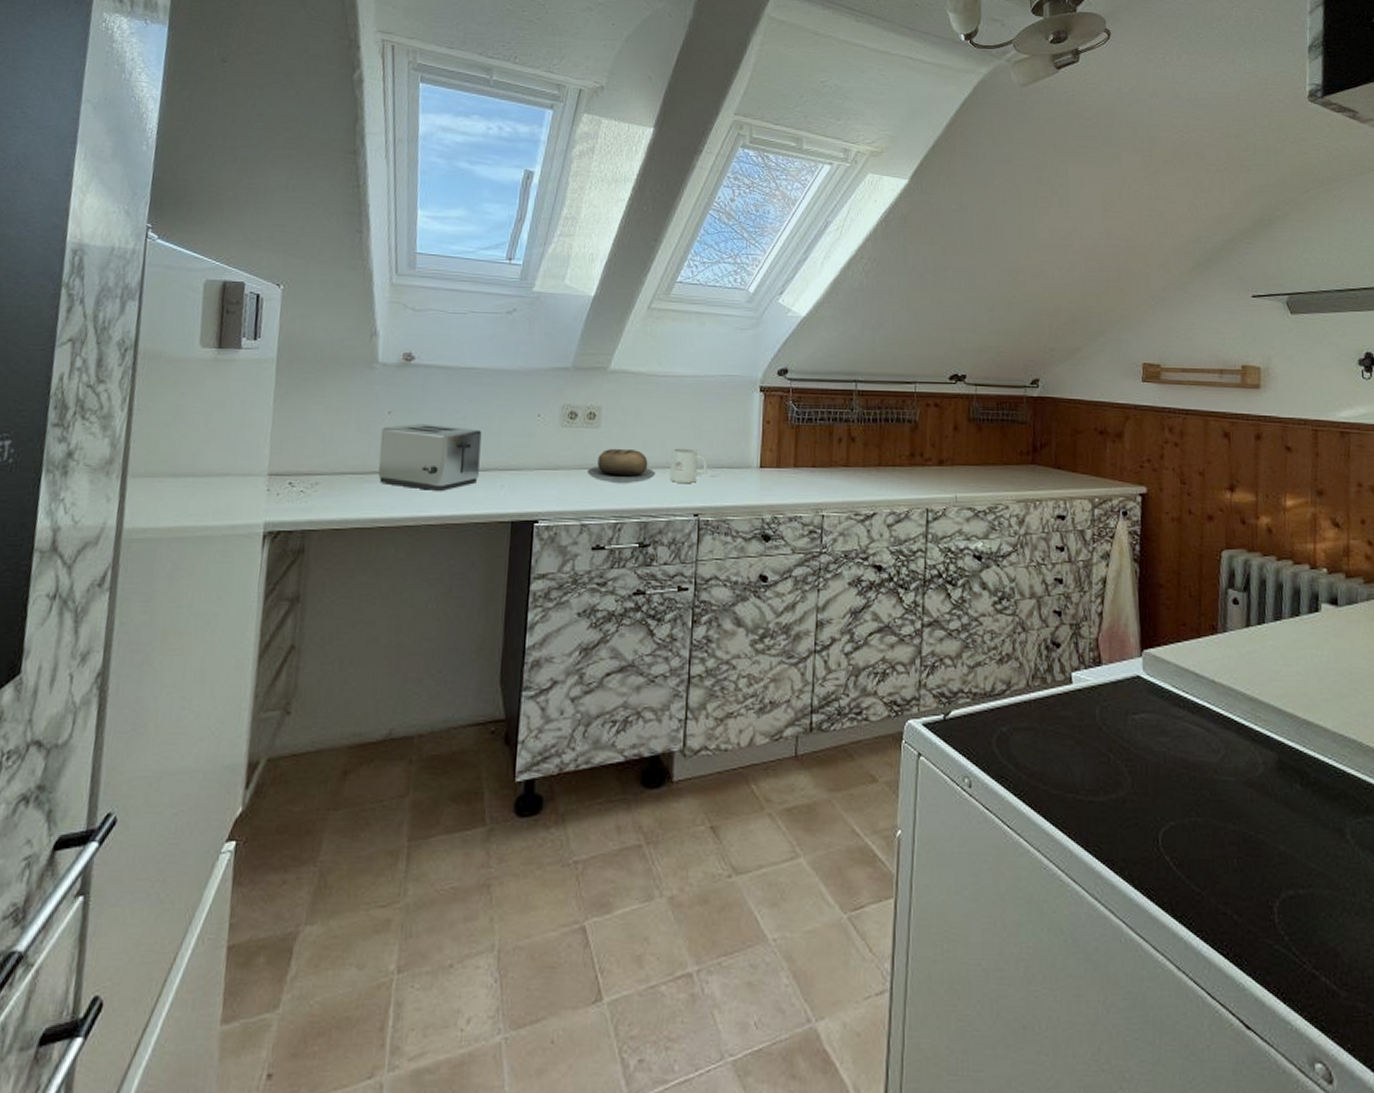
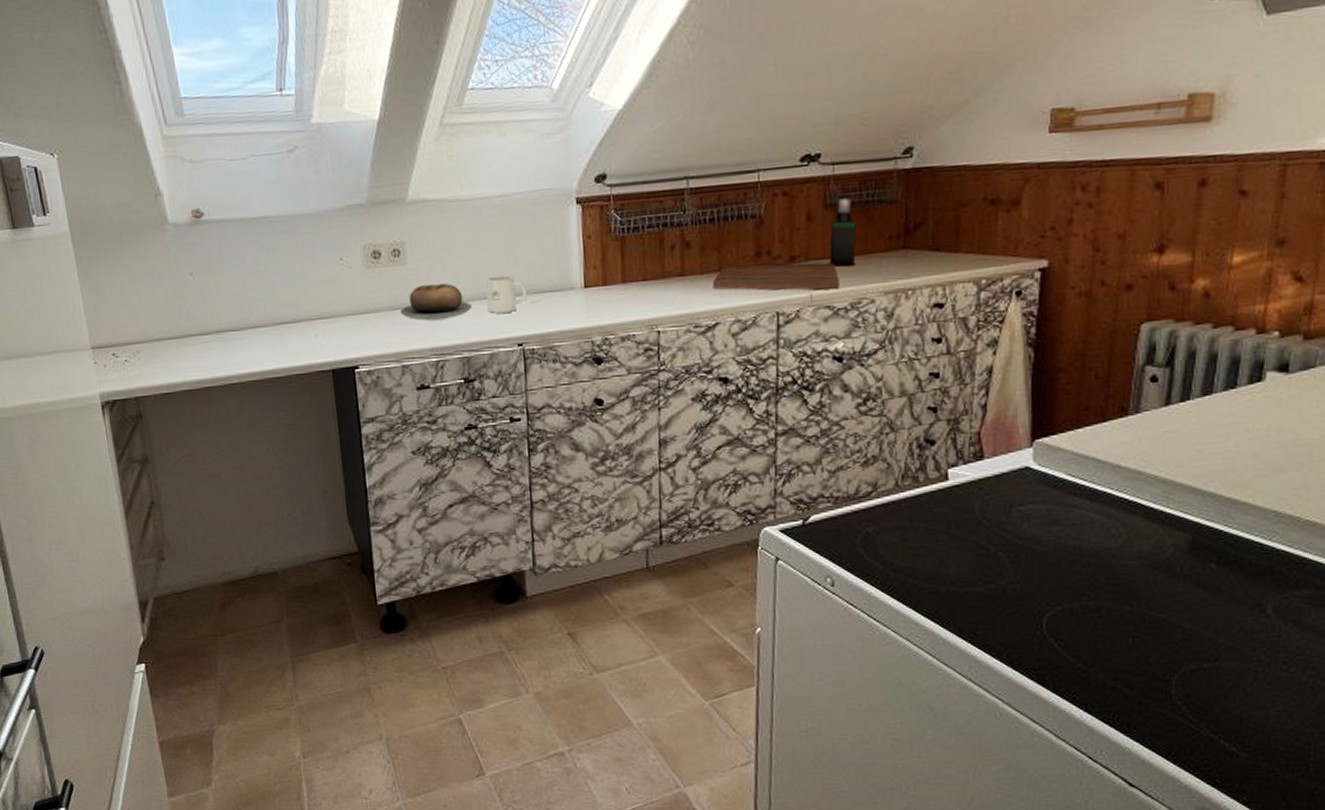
toaster: present [378,423,482,492] -> none [187,280,292,348]
cutting board: none [872,461,980,494] -> present [712,262,840,291]
spray bottle: none [972,415,994,474] -> present [829,198,857,267]

